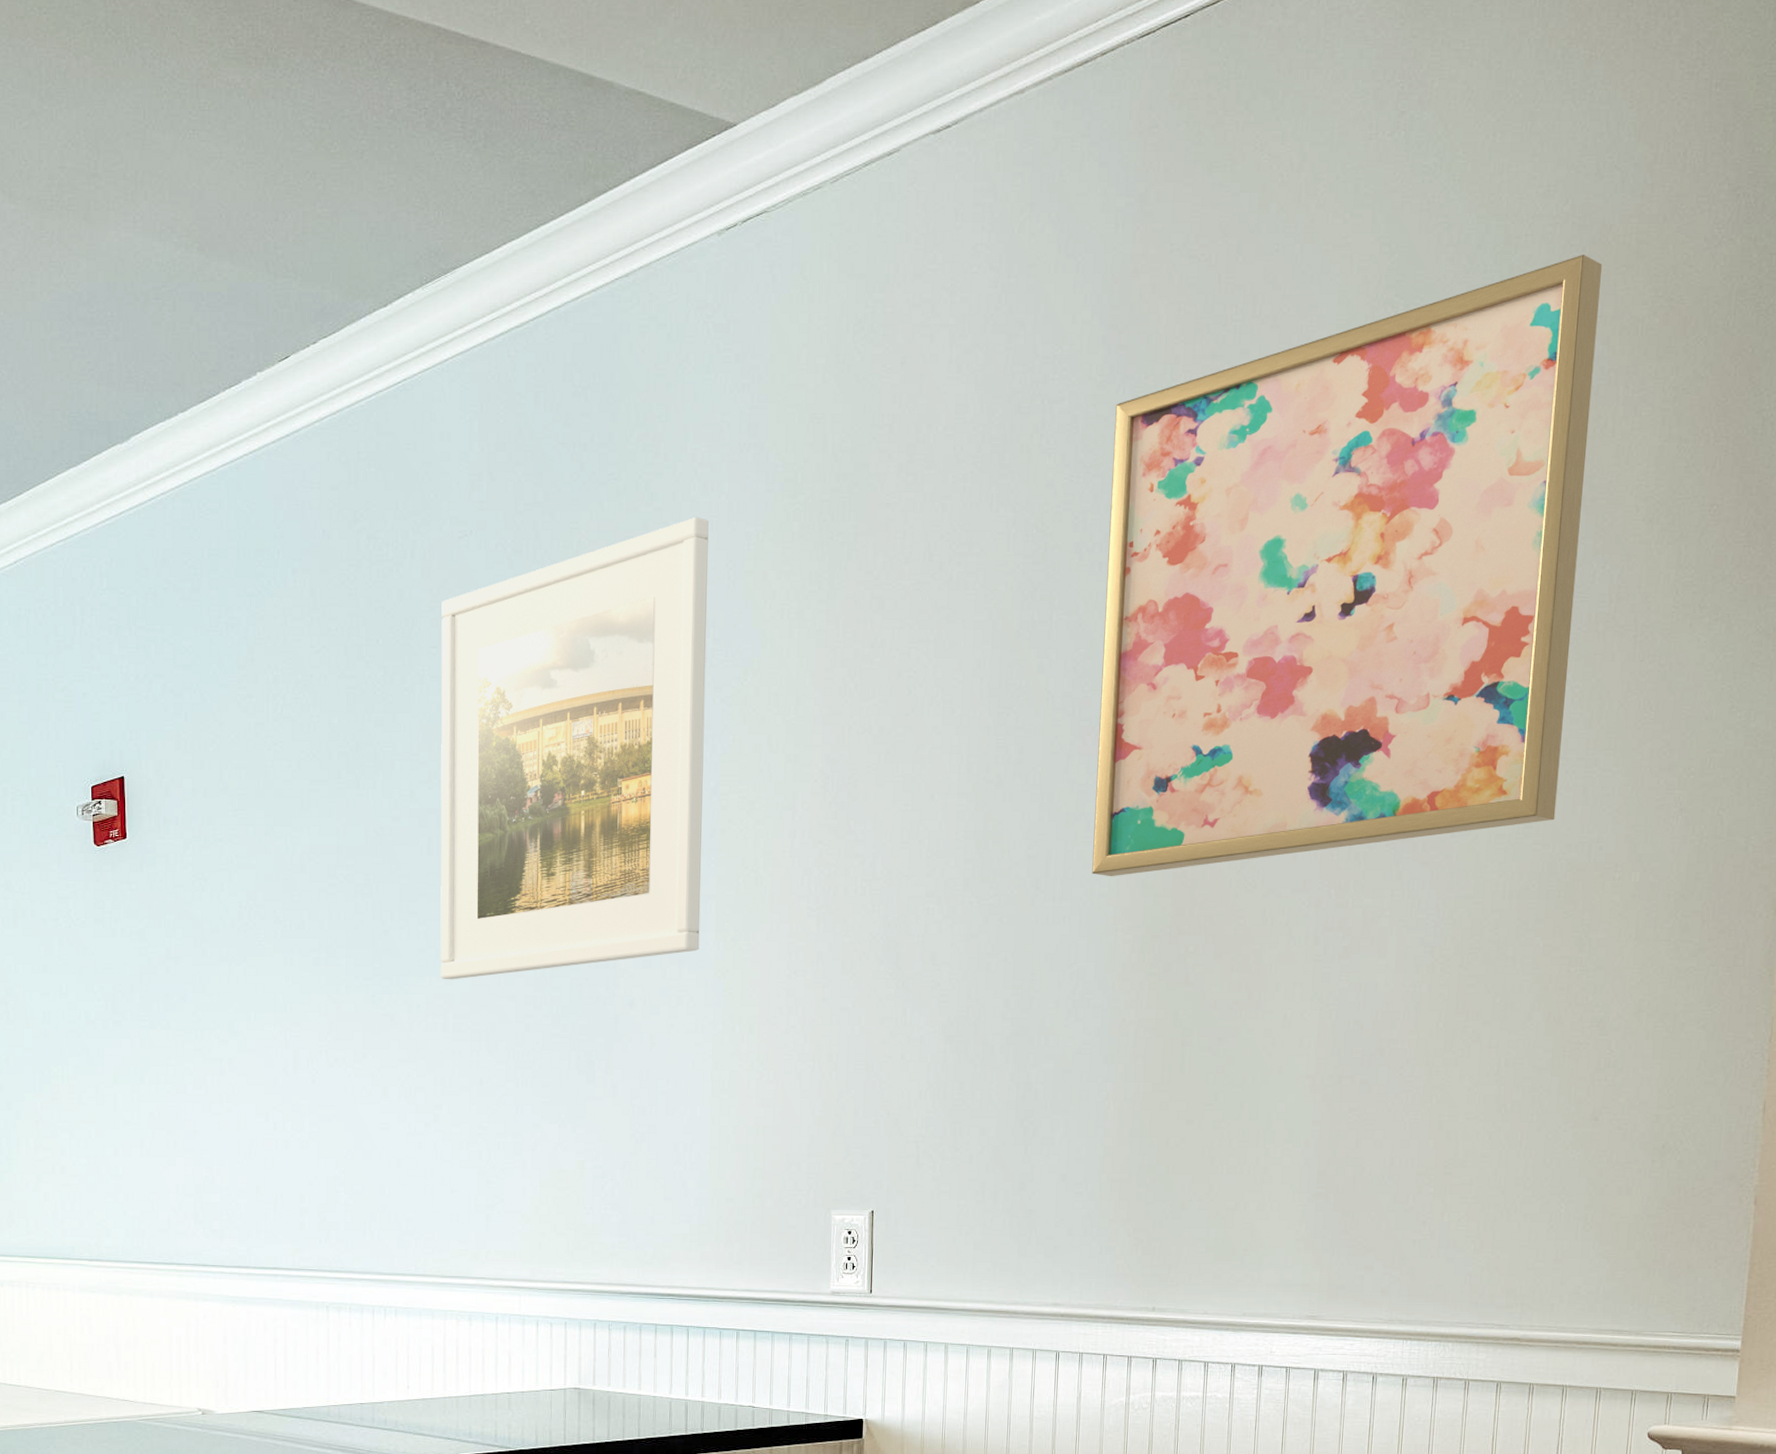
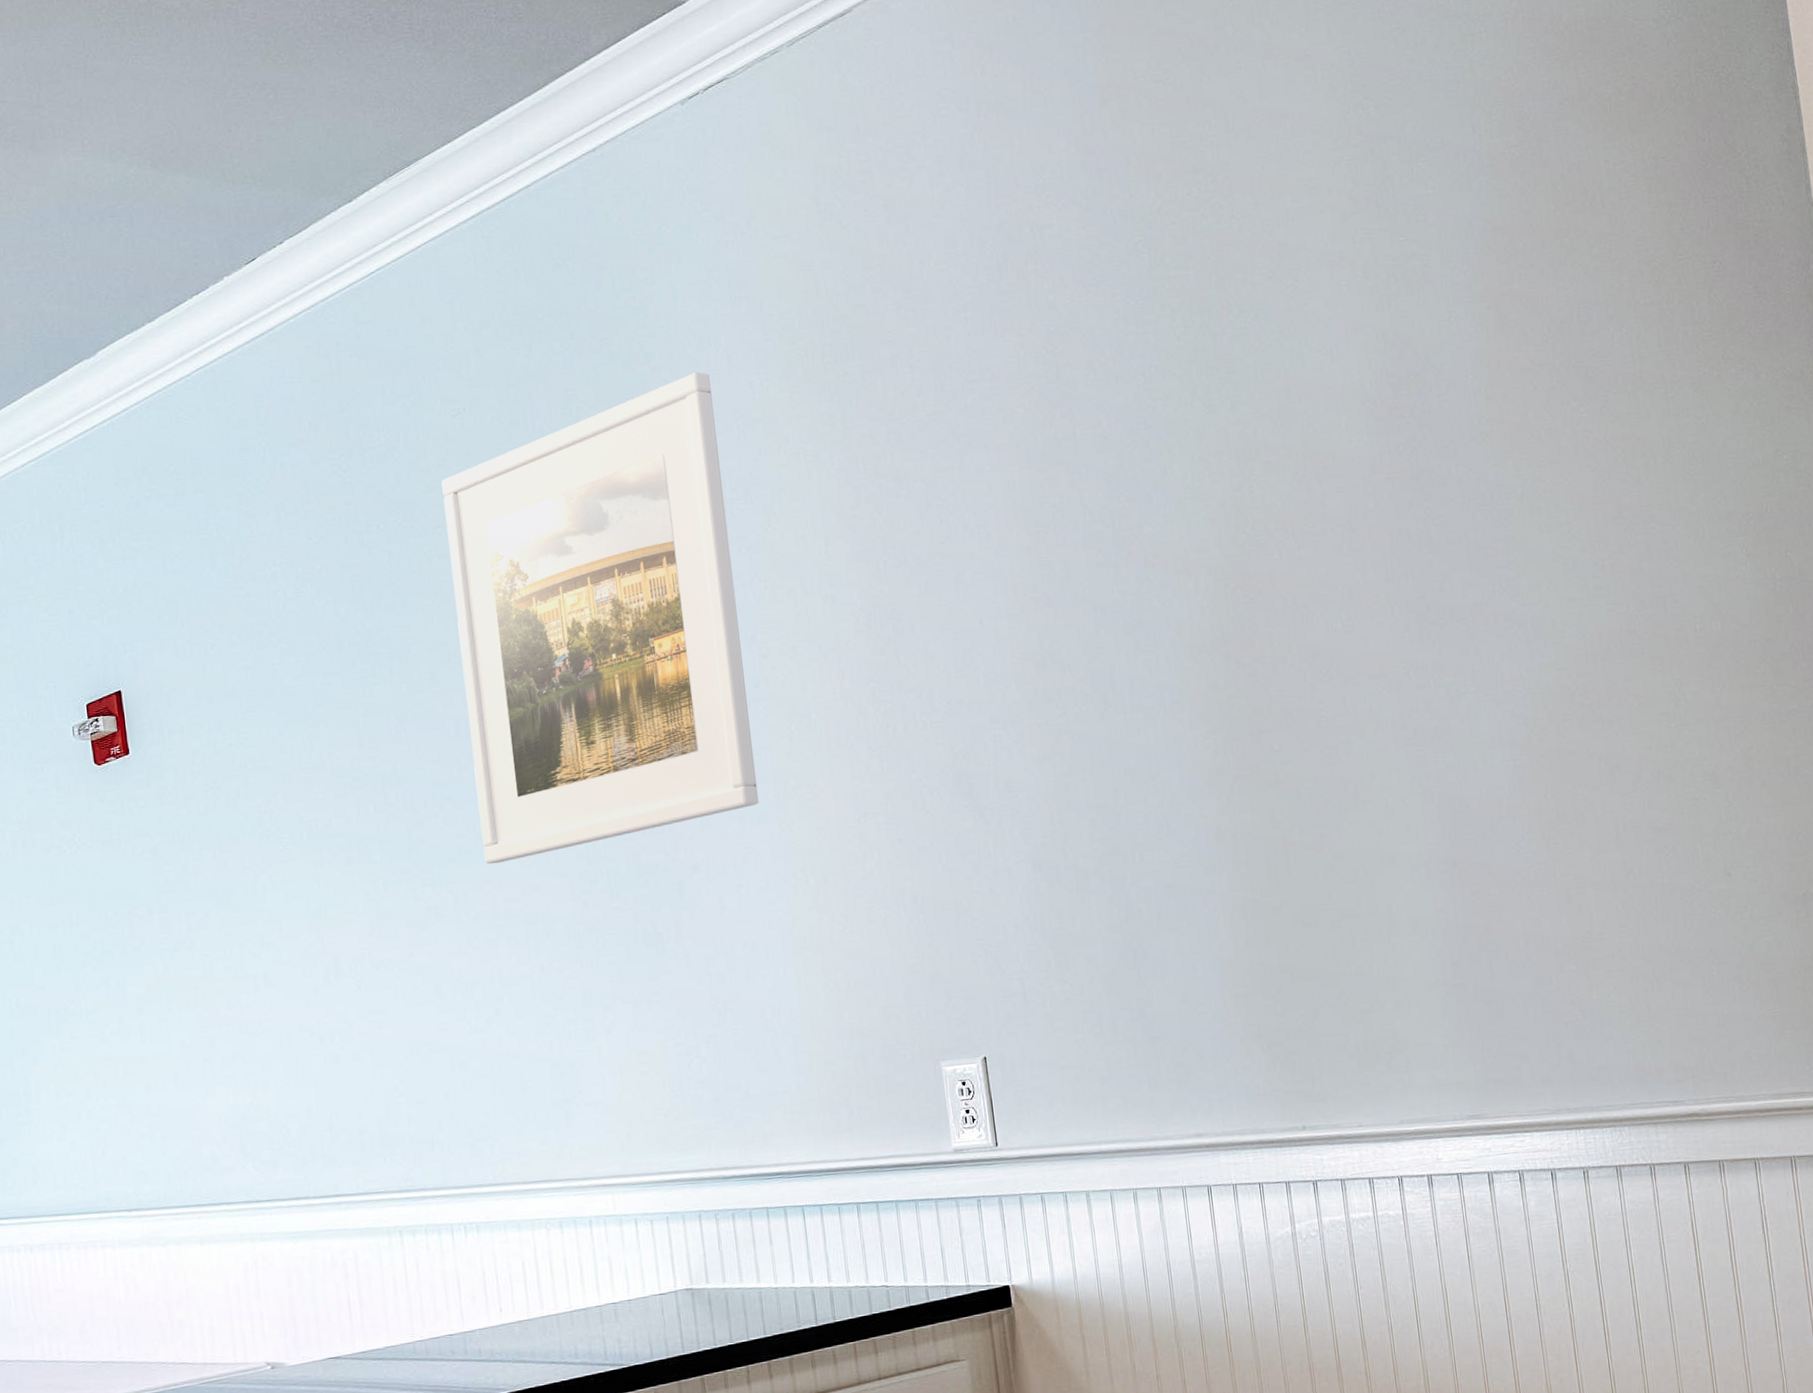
wall art: present [1092,255,1602,877] -> none [1105,45,1623,683]

